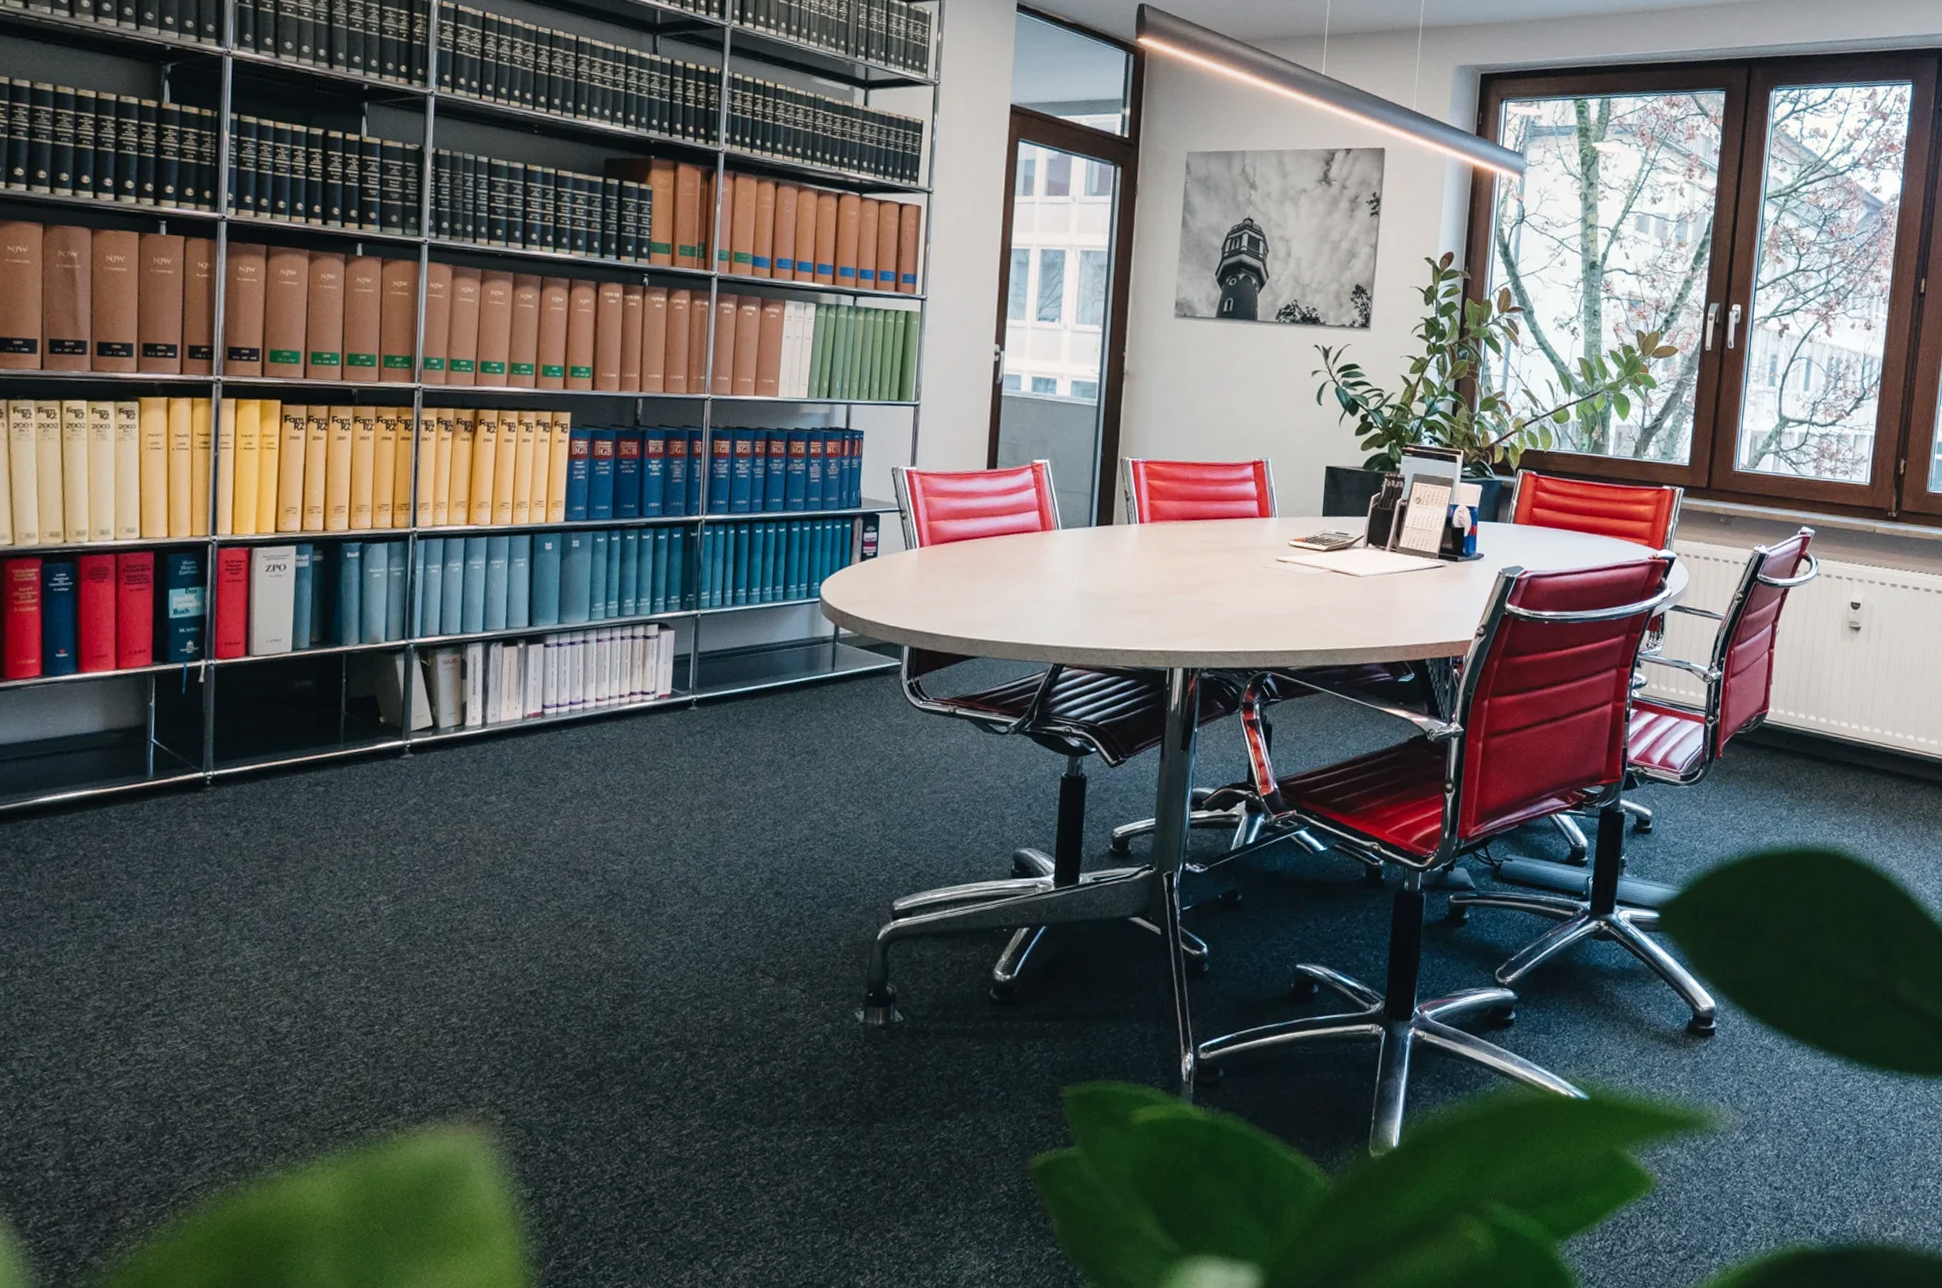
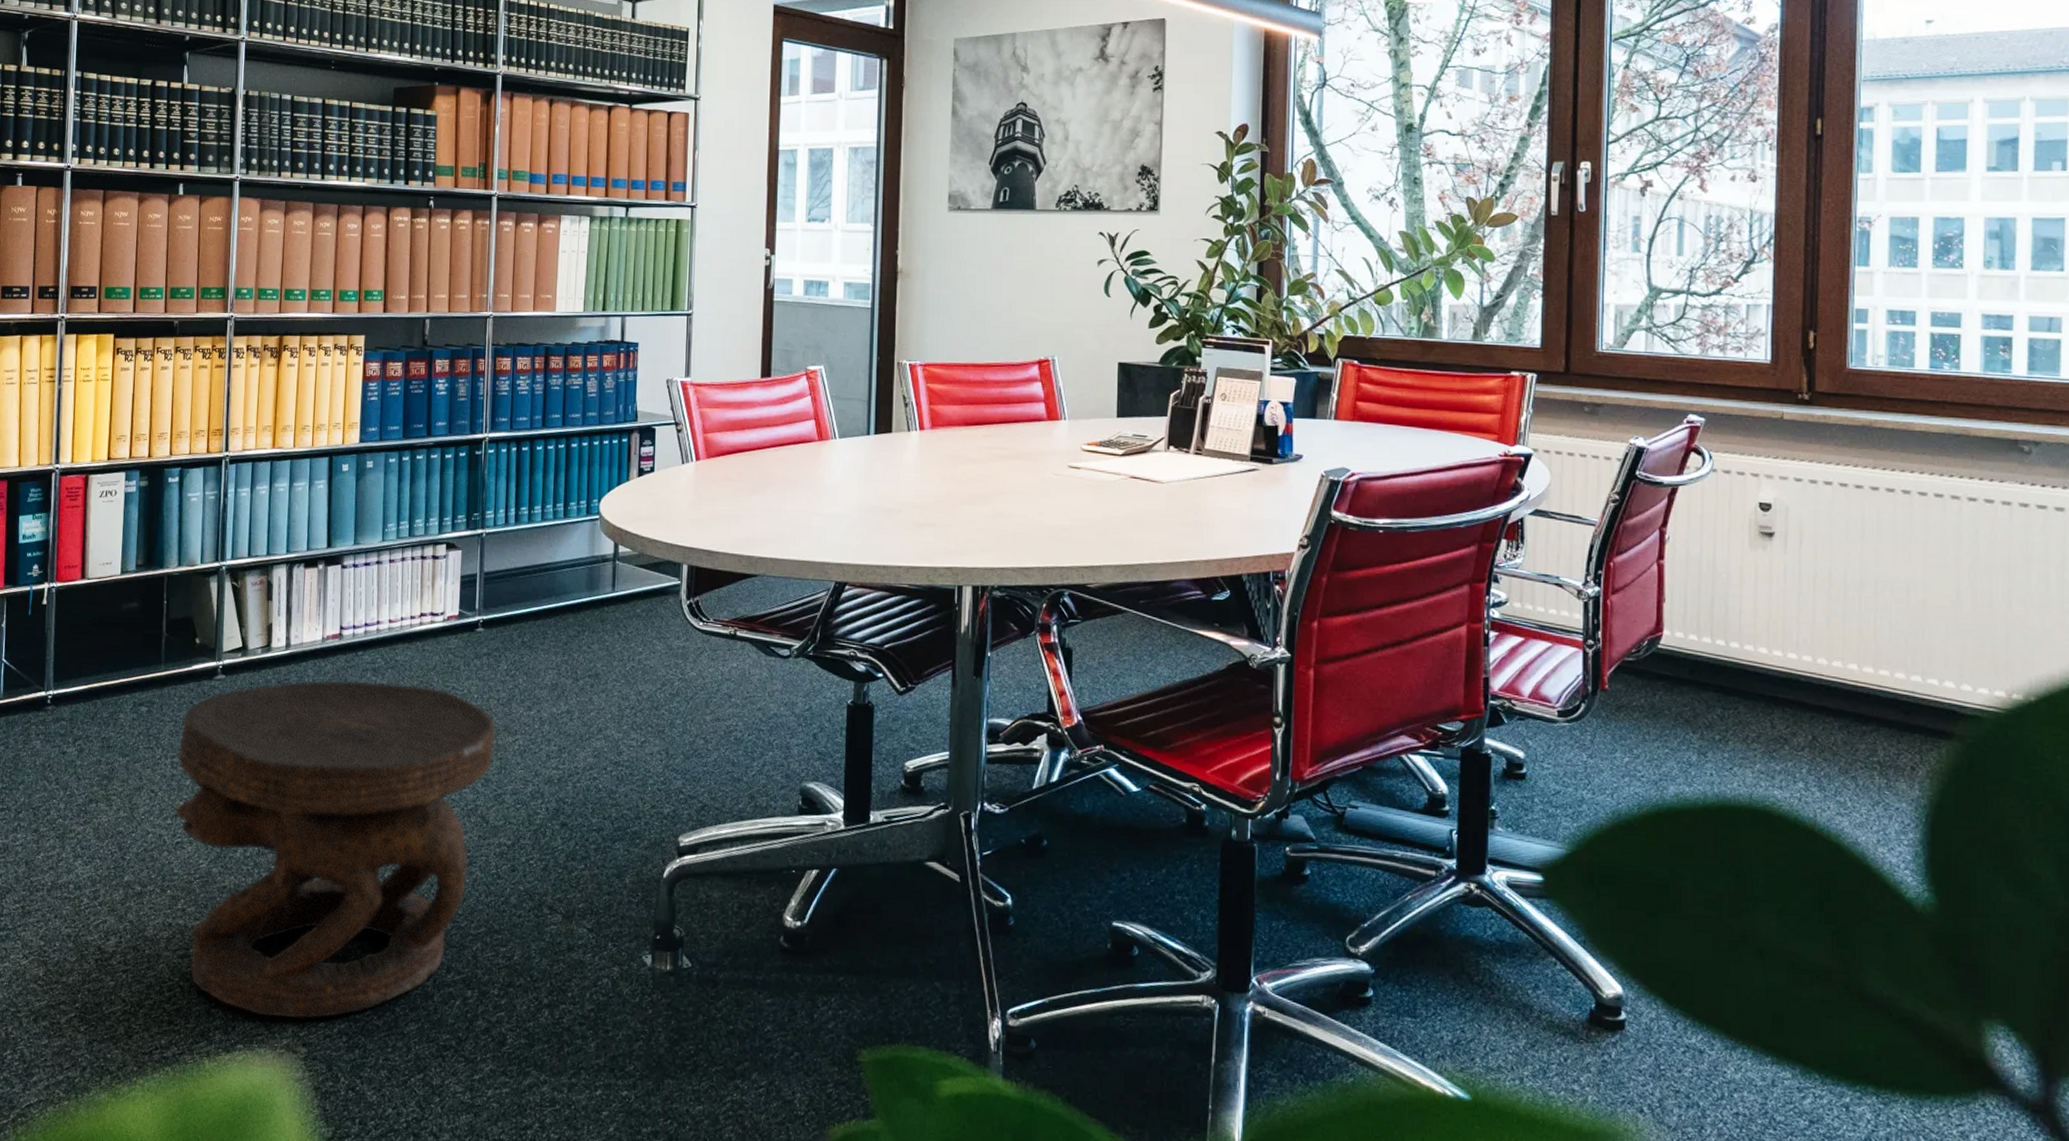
side table: none [357,758,709,1088] -> present [175,680,496,1019]

